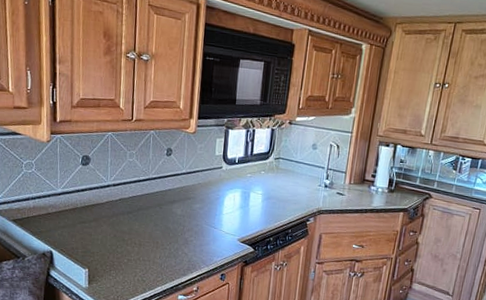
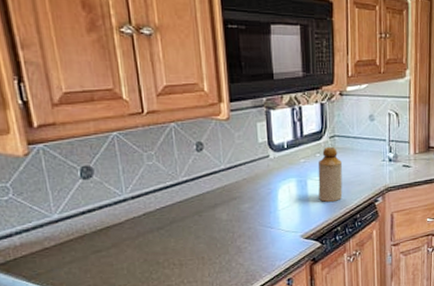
bottle: none [258,166,282,215] -> present [318,146,343,202]

